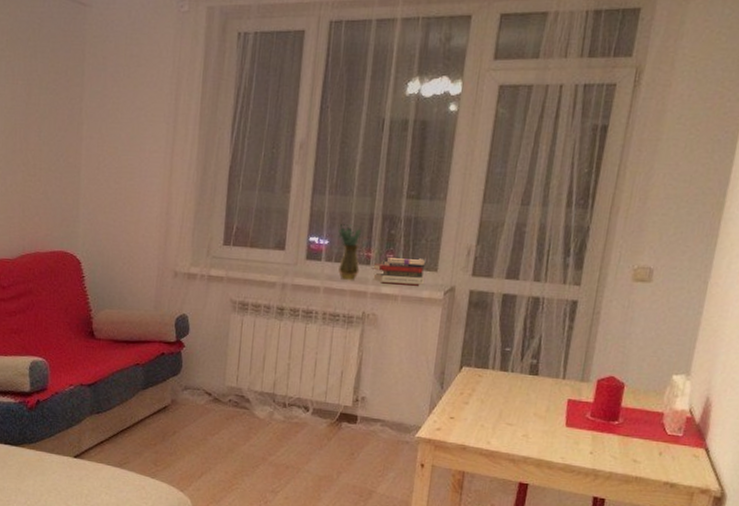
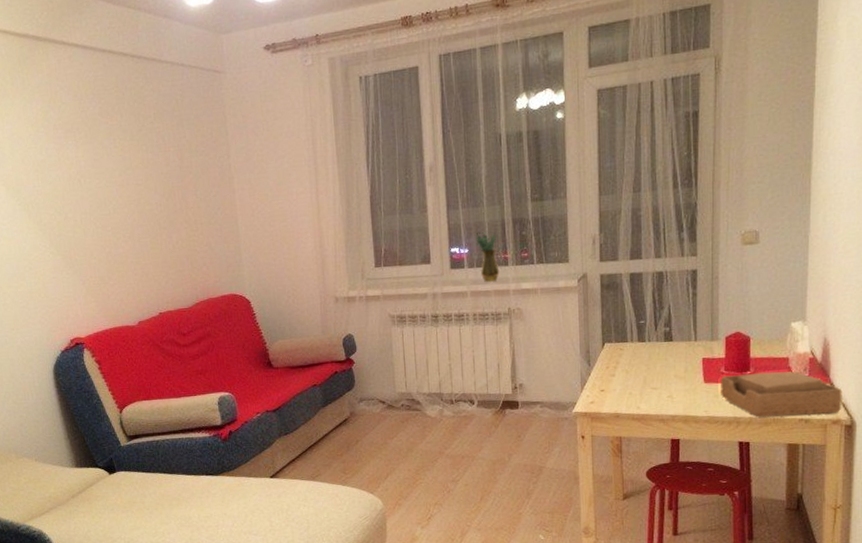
books: present [371,258,425,287] -> none [510,253,559,281]
napkin holder: none [581,422,718,482] -> present [720,371,842,417]

